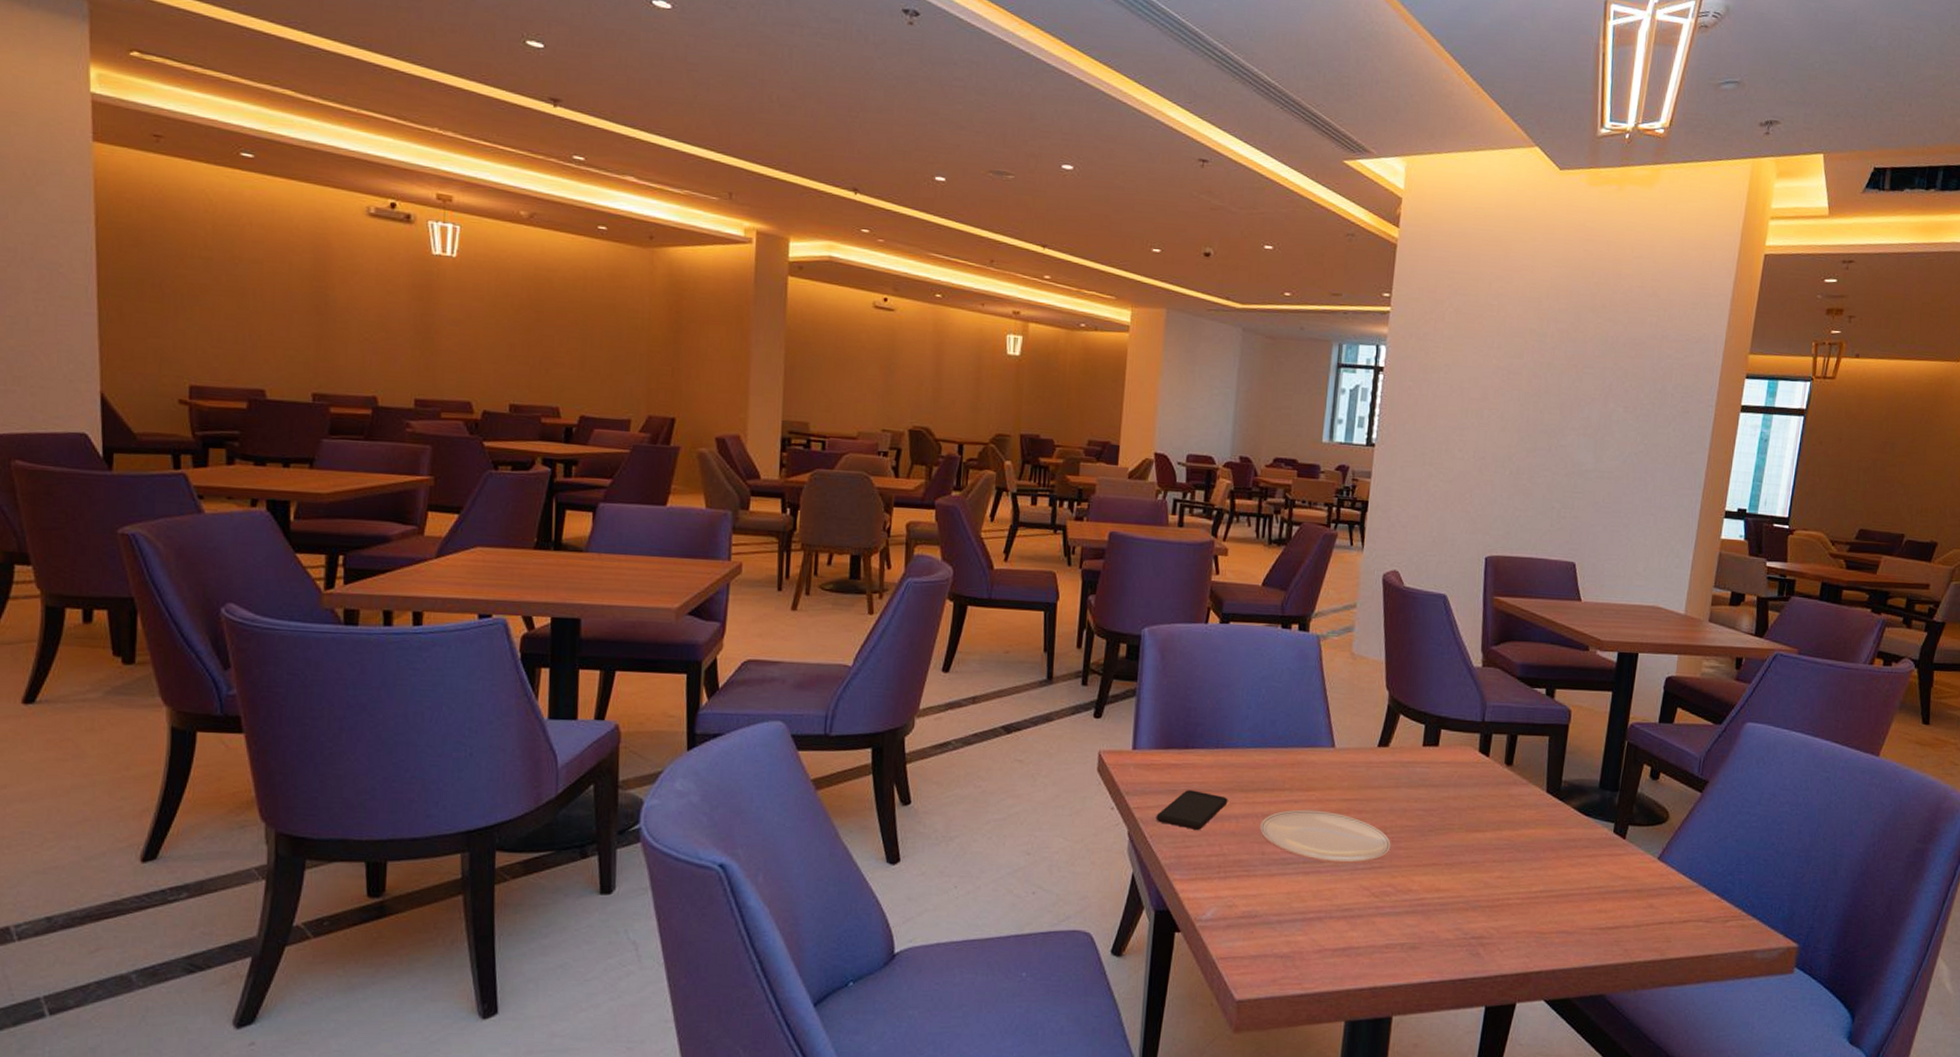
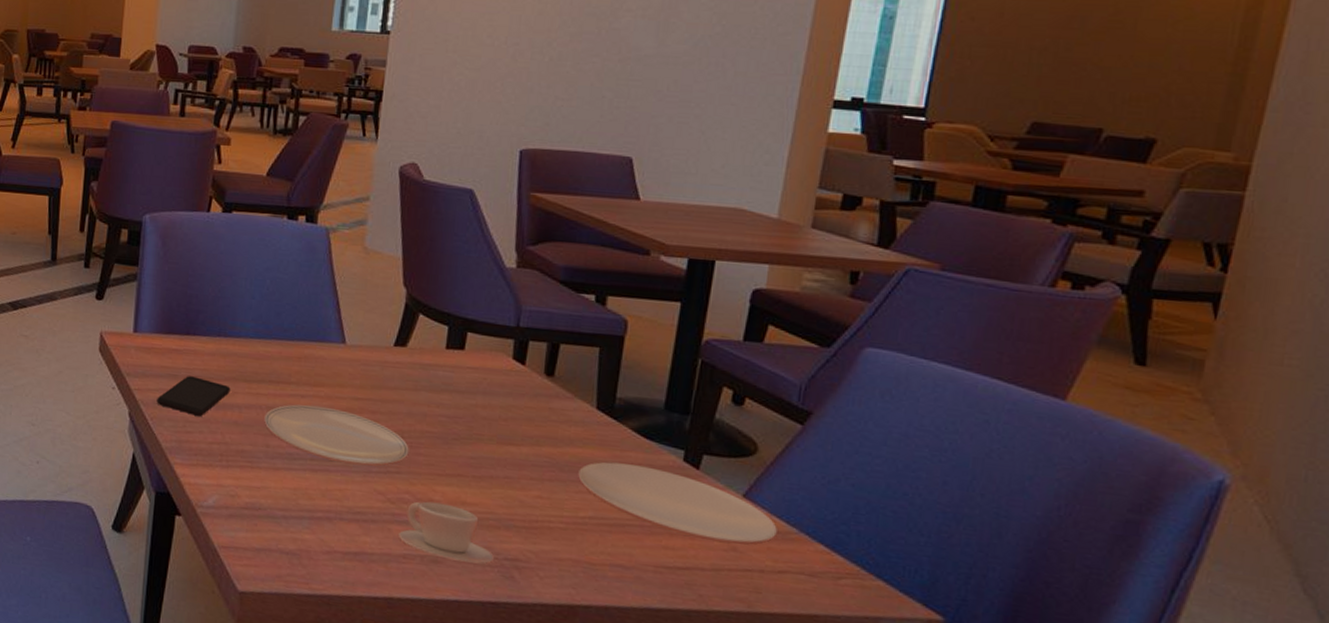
cup: none [1381,892,1464,945] -> present [397,501,495,564]
plate: none [1532,839,1683,902] -> present [578,461,777,545]

